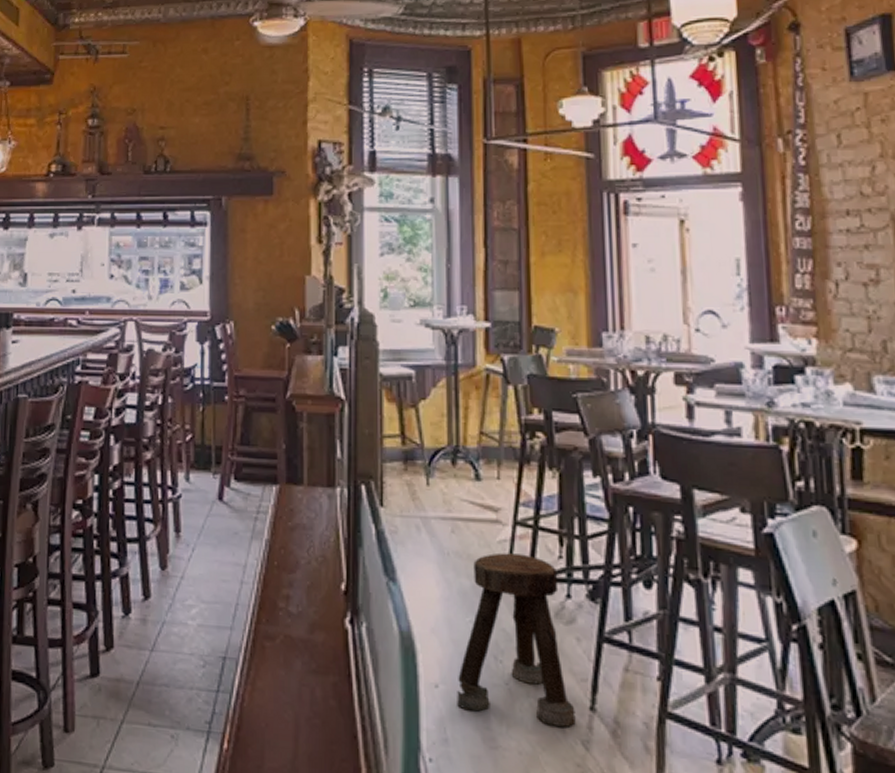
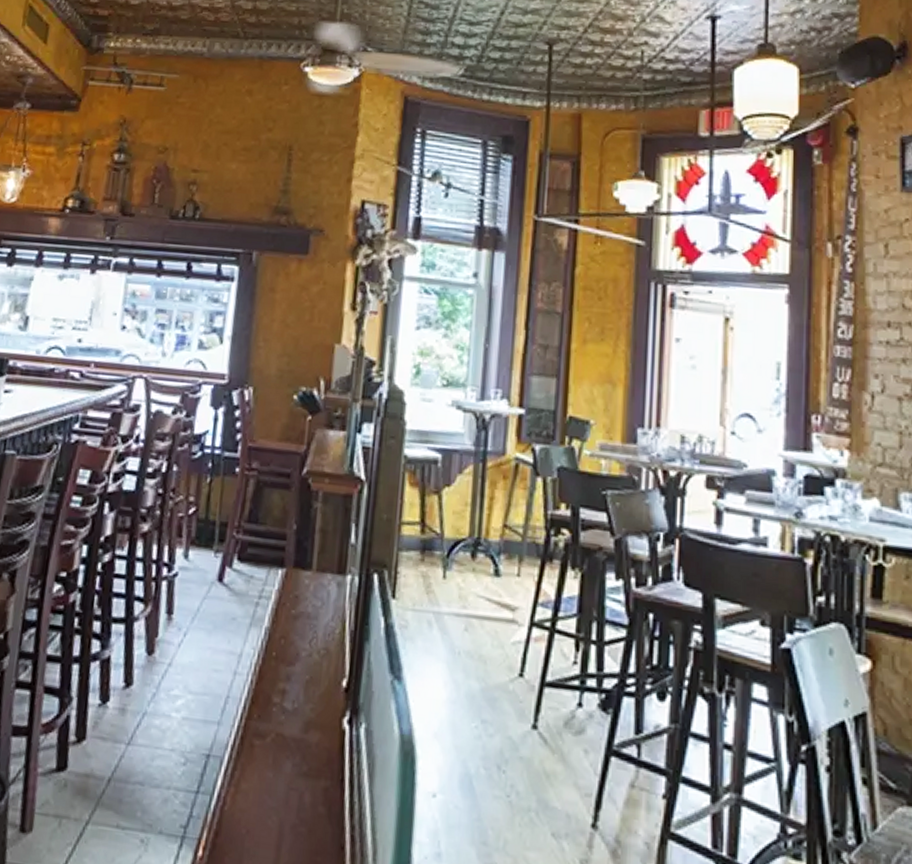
stool: present [457,552,576,728] -> none [454,654,577,845]

